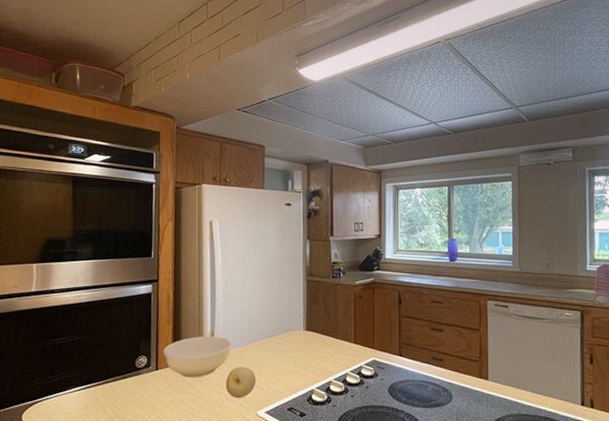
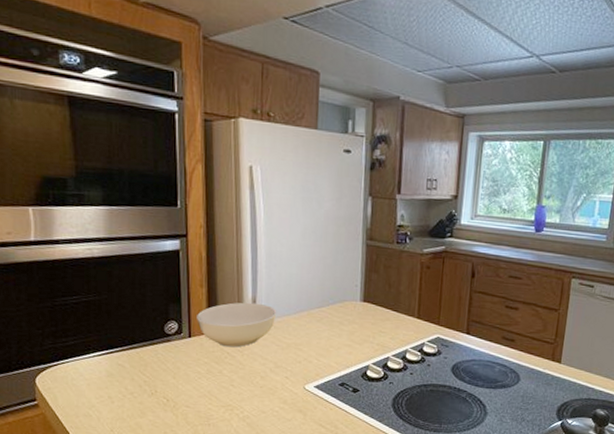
fruit: present [225,367,256,399] -> none [269,338,305,372]

